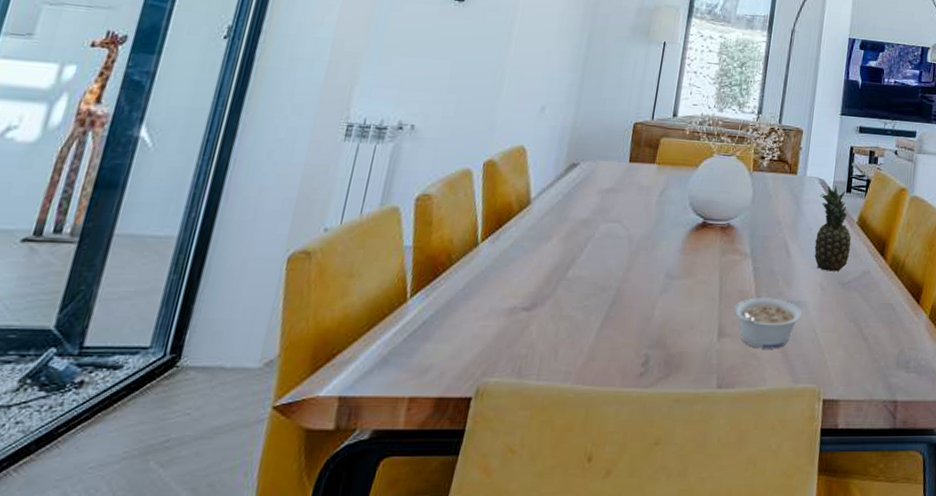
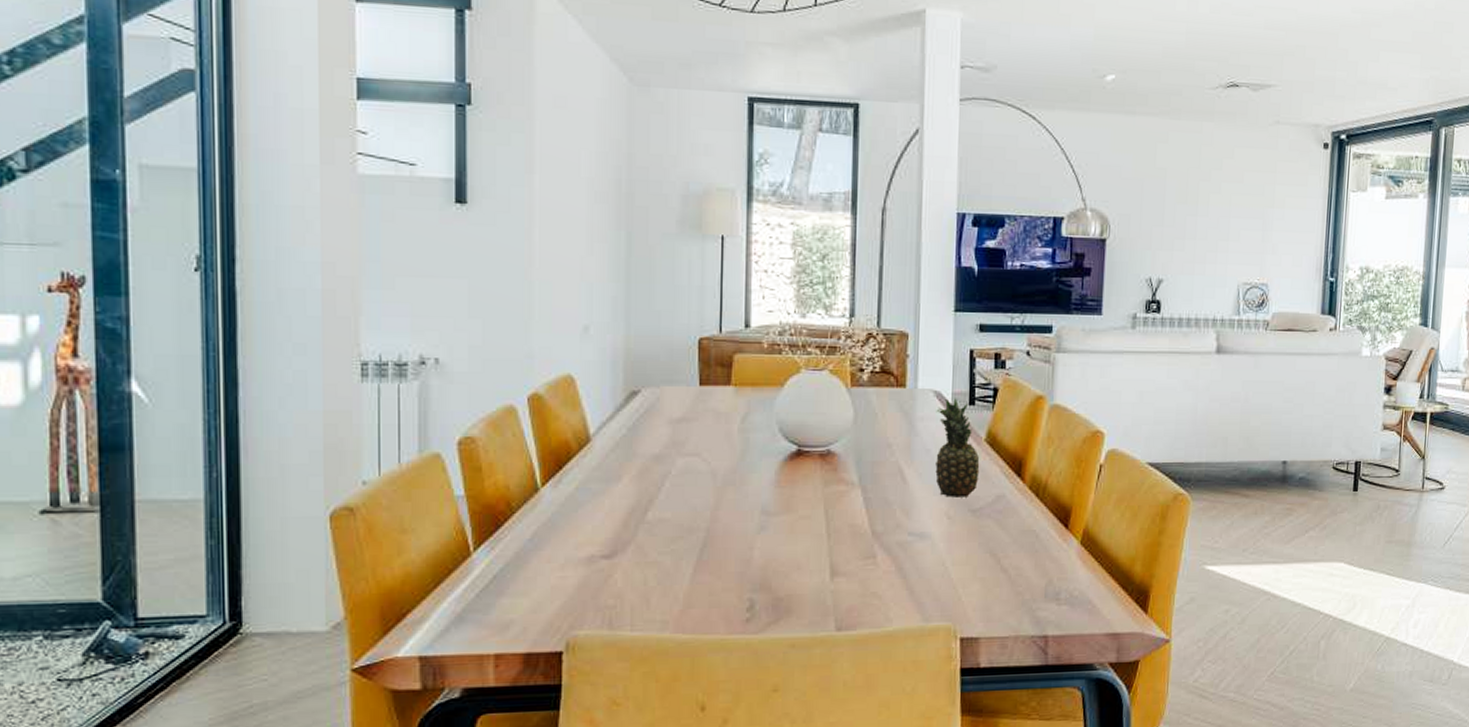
legume: present [733,297,802,349] -> none [845,531,927,587]

